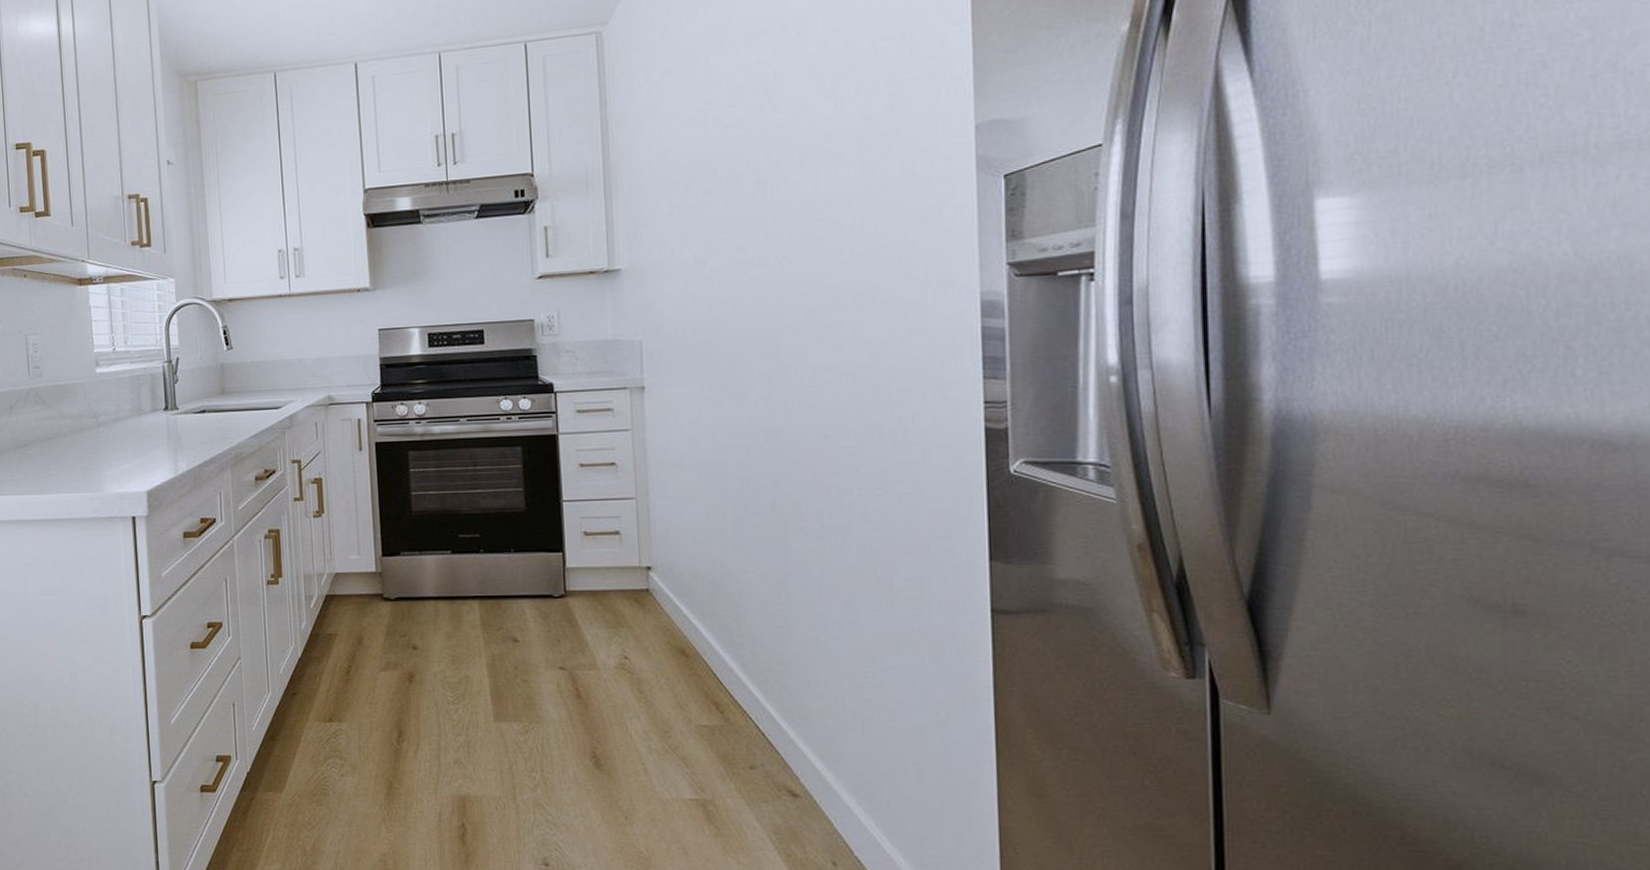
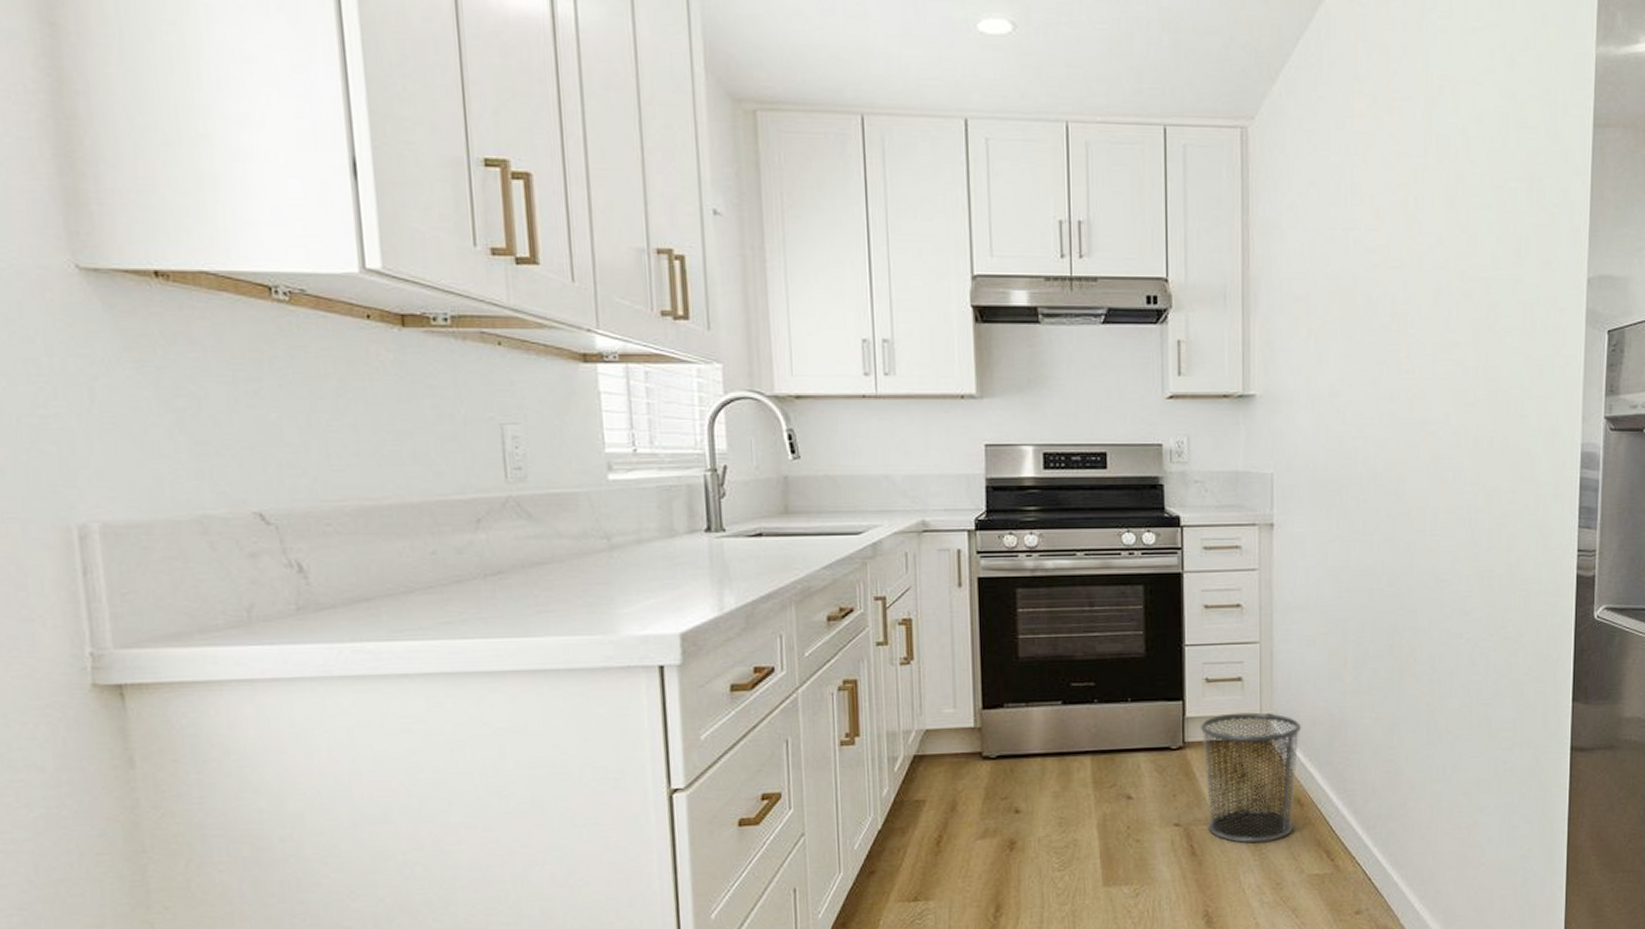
waste bin: none [580,564,682,691] -> present [1199,712,1301,843]

